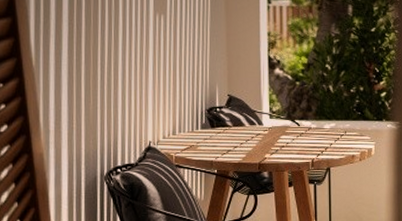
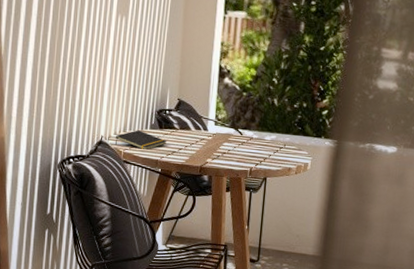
notepad: none [164,131,221,152] -> present [115,130,167,150]

